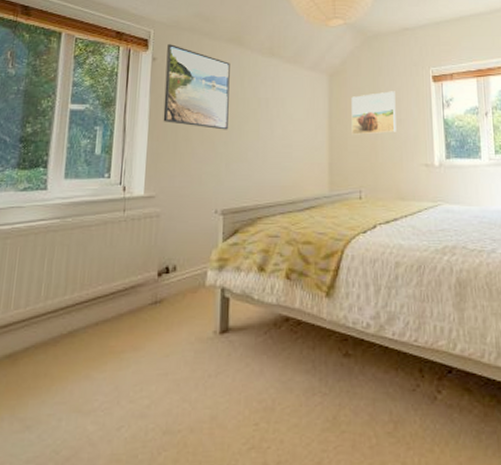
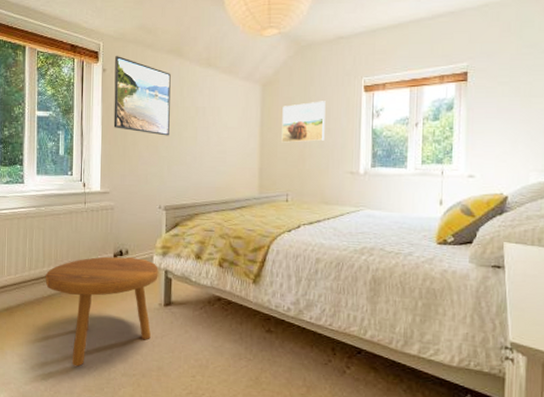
footstool: none [65,273,213,428] -> present [45,256,158,367]

